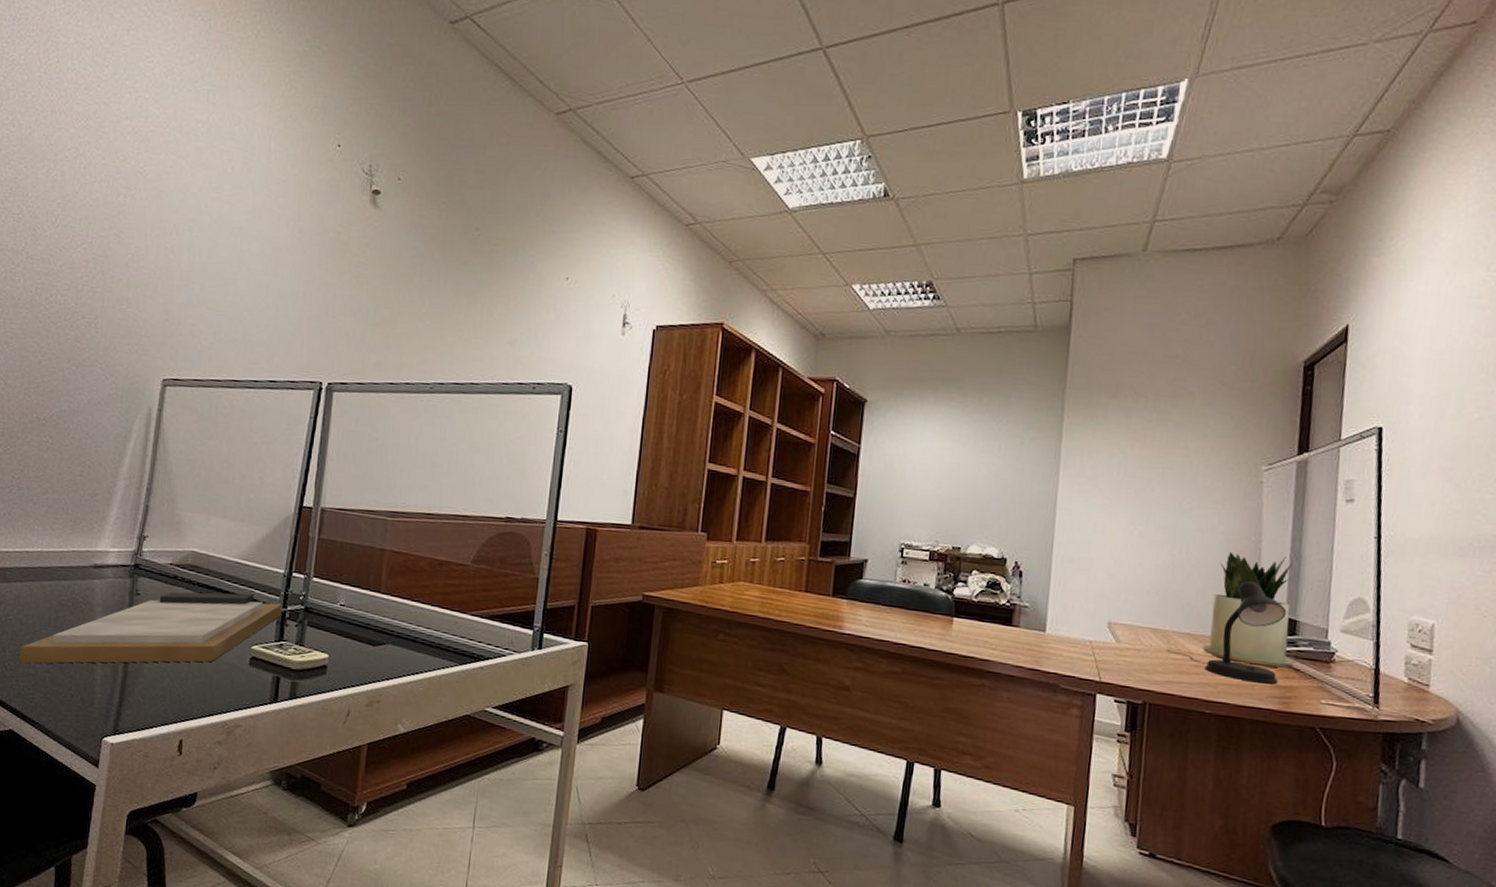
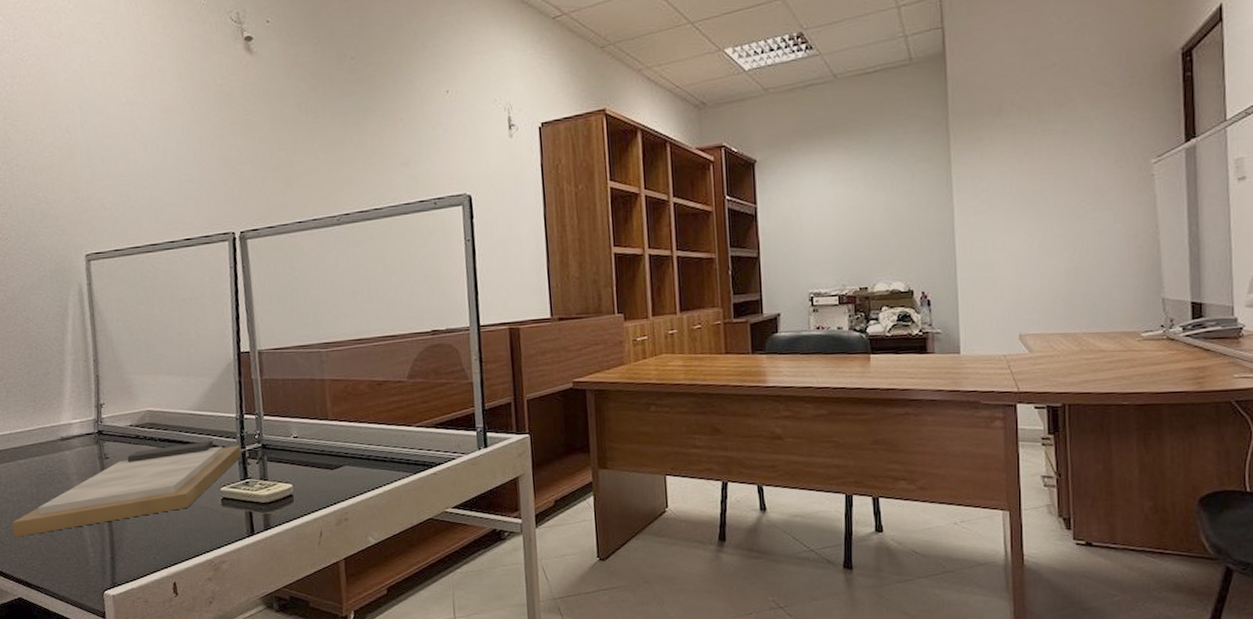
desk lamp: present [1167,581,1287,685] -> none [1079,273,1191,369]
planter: present [1201,551,1296,668] -> none [1112,244,1205,352]

